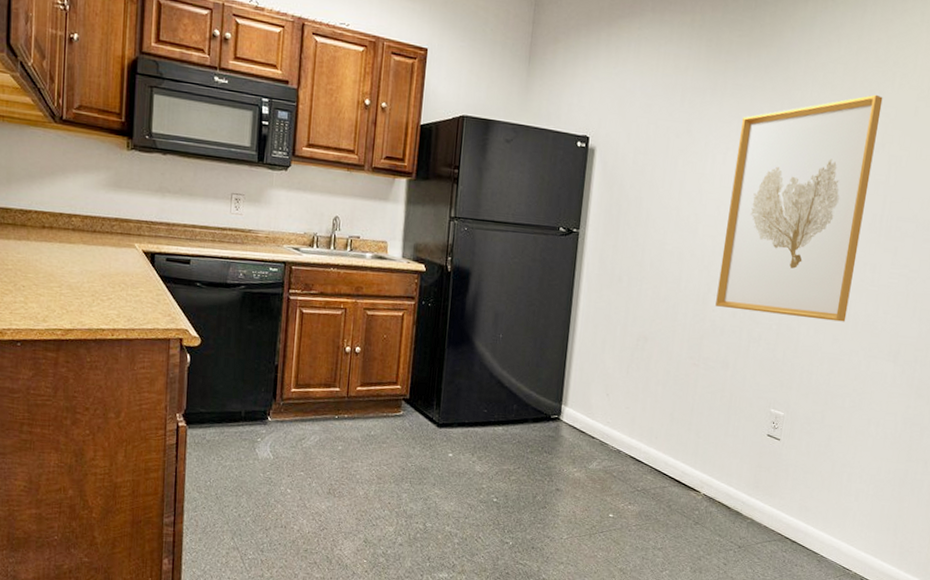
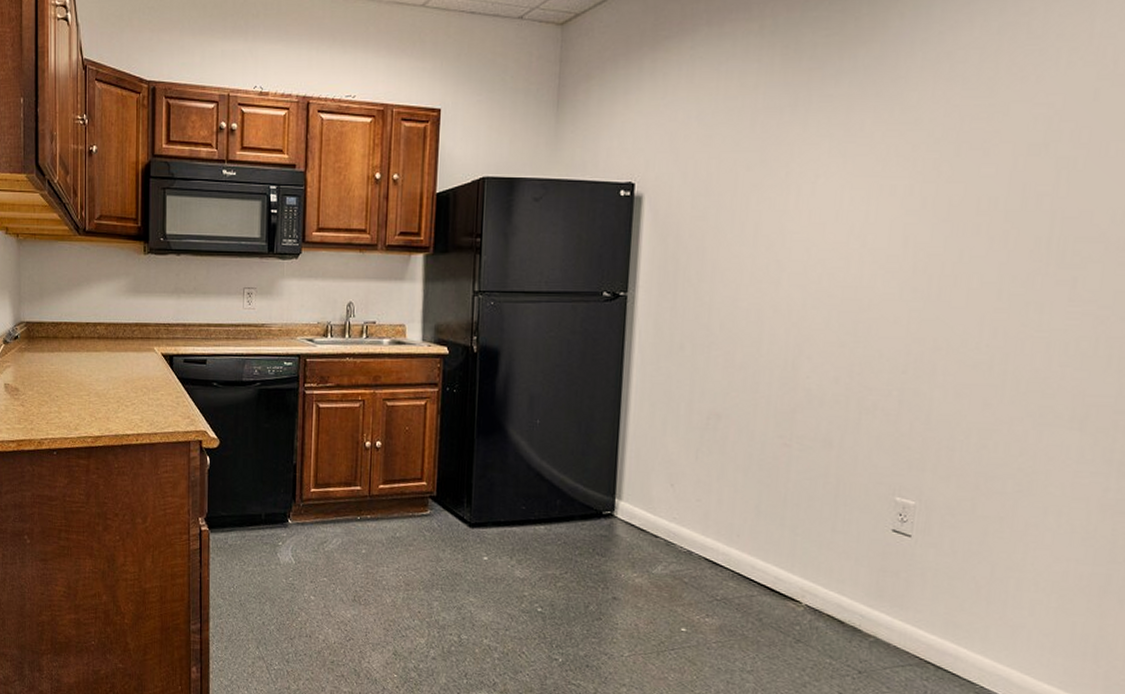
wall art: present [715,94,883,322] -> none [810,81,1043,381]

